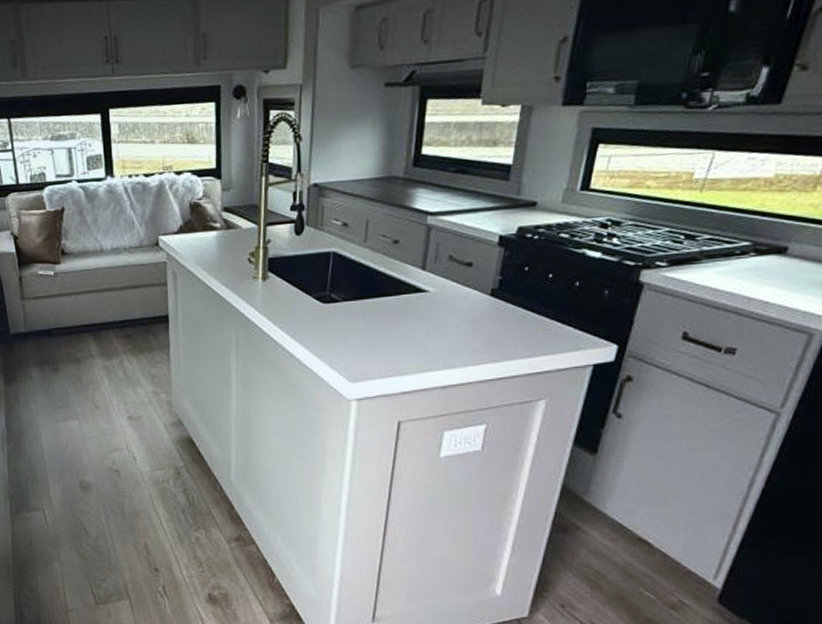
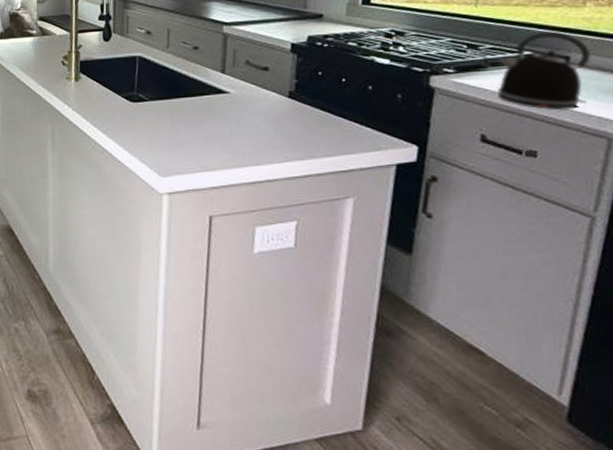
kettle: none [706,219,811,306] -> present [497,31,591,111]

